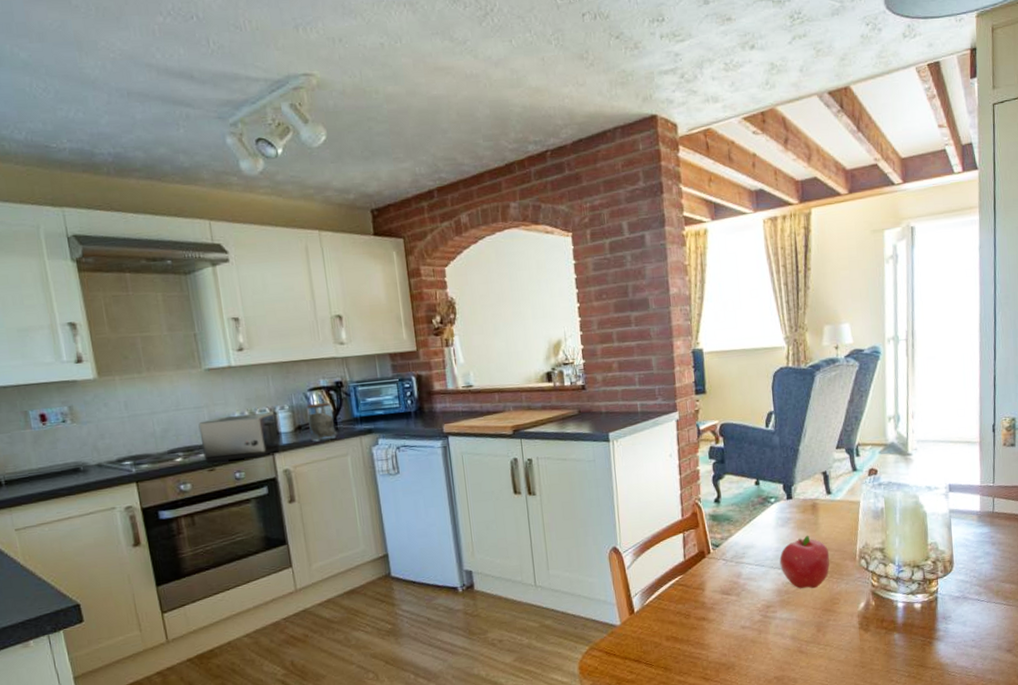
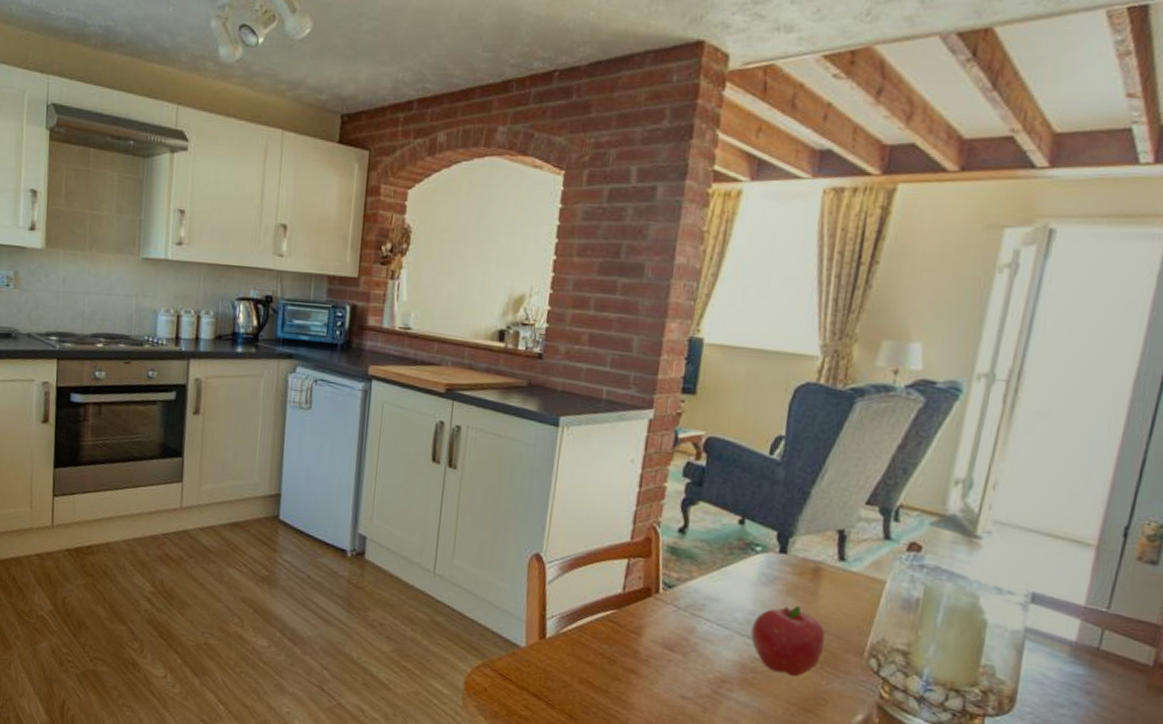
toaster: present [198,412,280,463] -> none [123,309,199,361]
jar: present [306,402,337,442] -> none [228,314,257,357]

